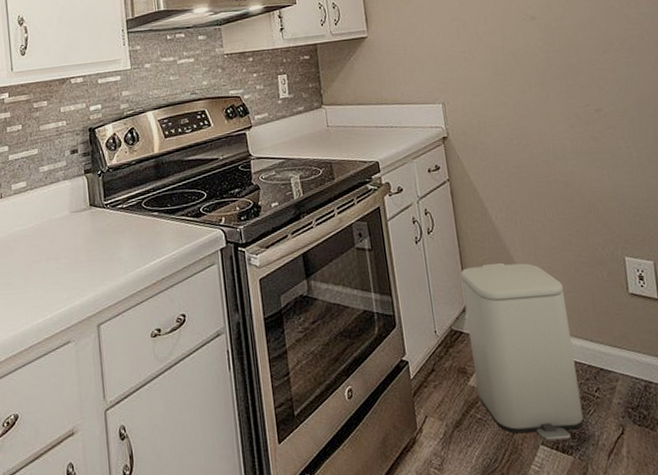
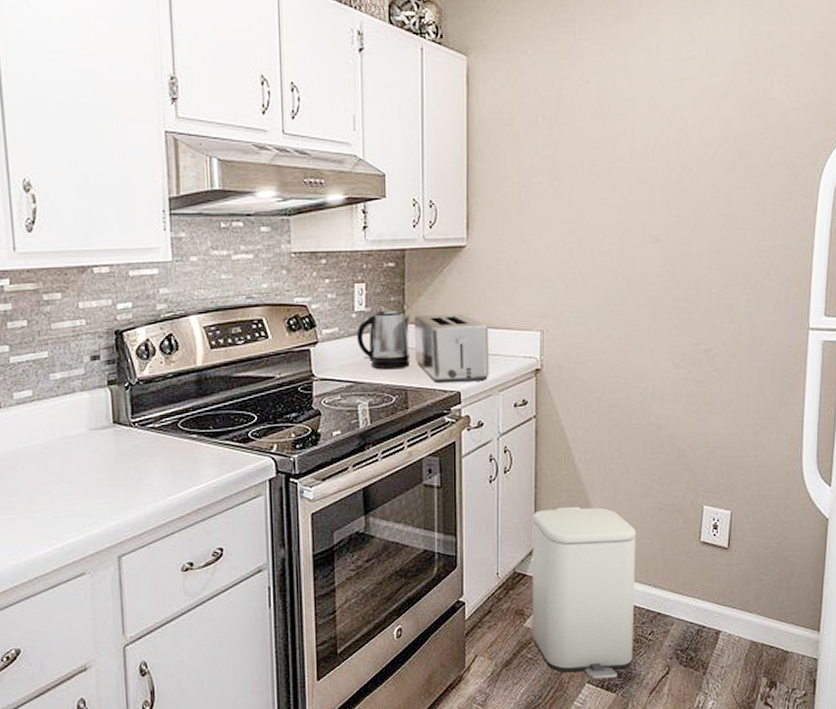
kettle: none [283,94,332,147] -> present [356,309,411,370]
toaster: none [330,93,402,156] -> present [413,313,490,384]

